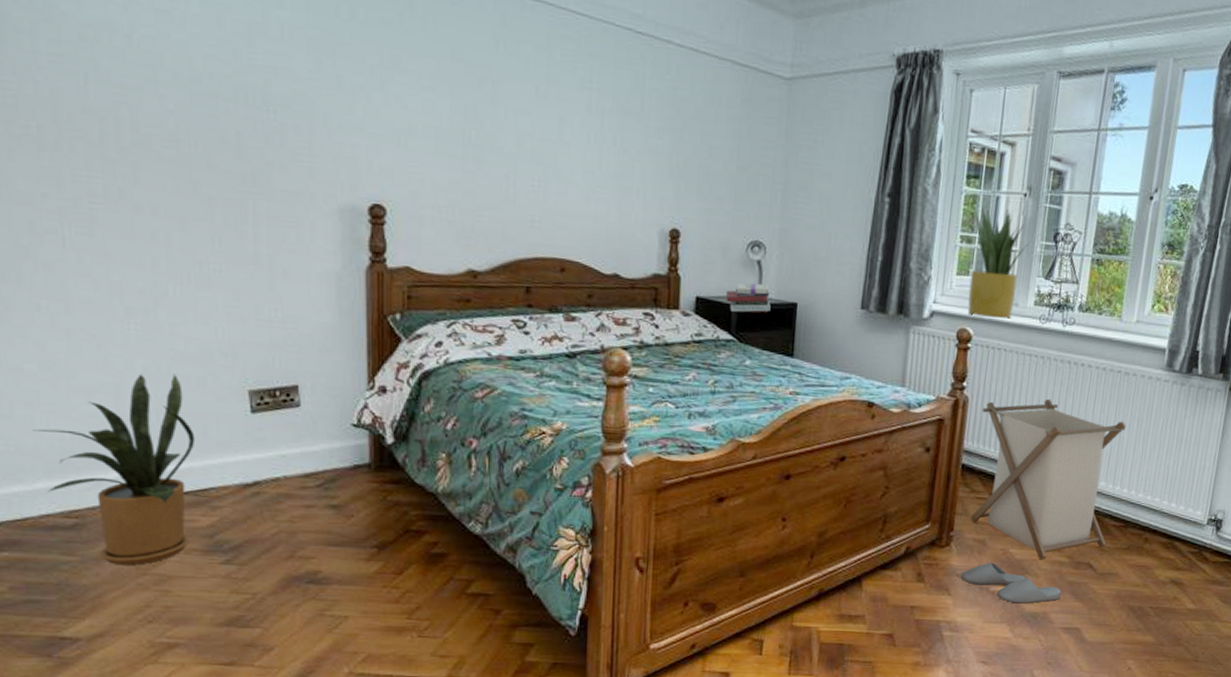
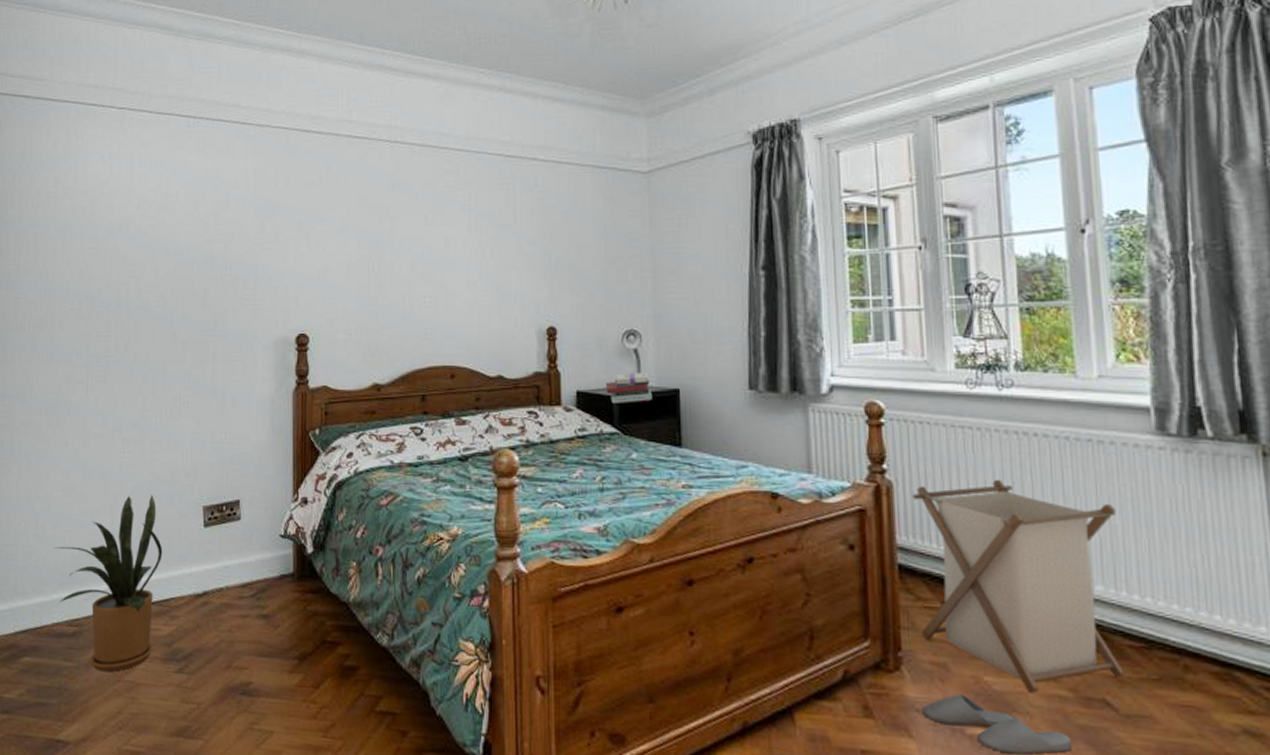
planter: present [967,208,1030,319] -> none [862,266,936,386]

